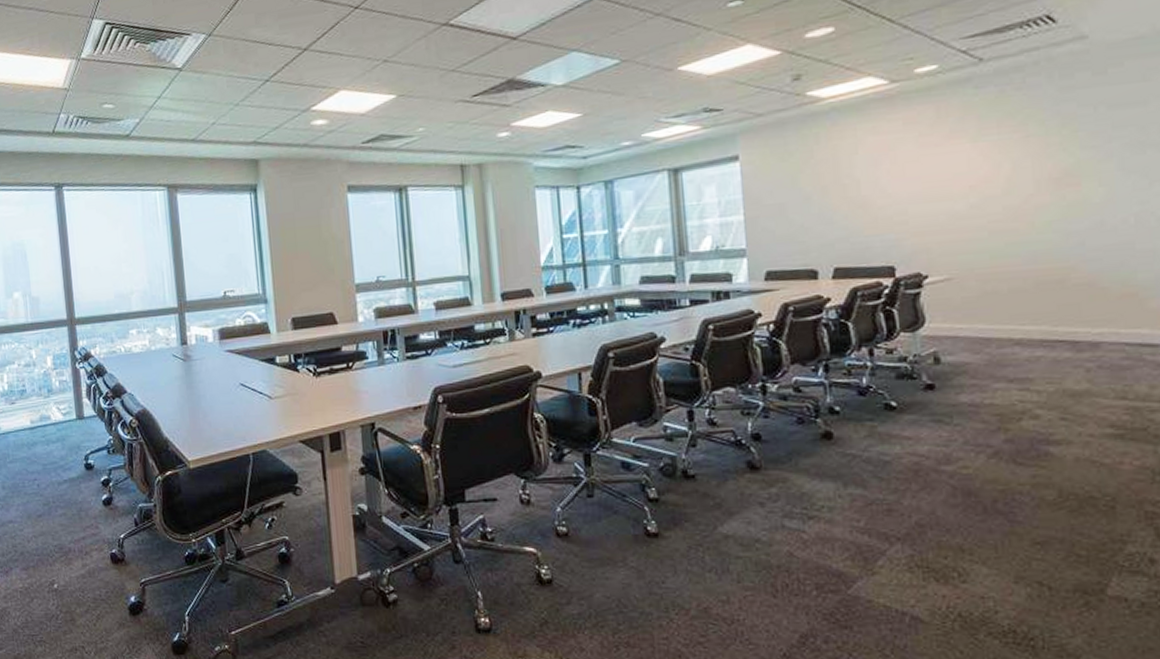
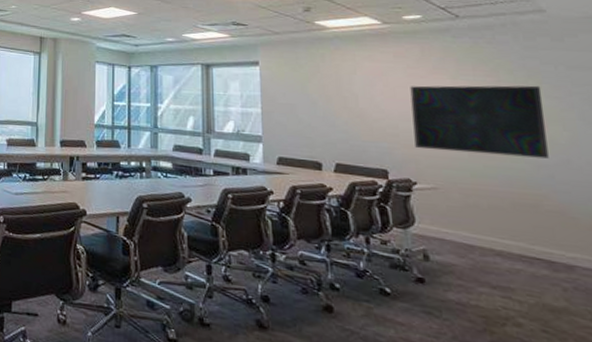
television: none [922,135,1080,235] -> present [410,85,549,159]

